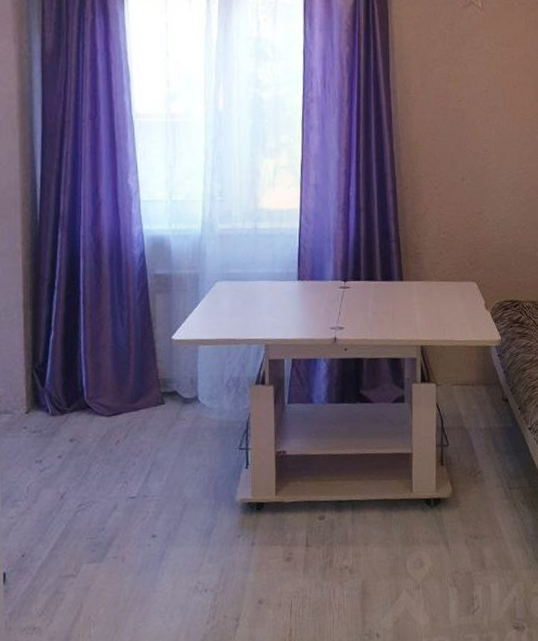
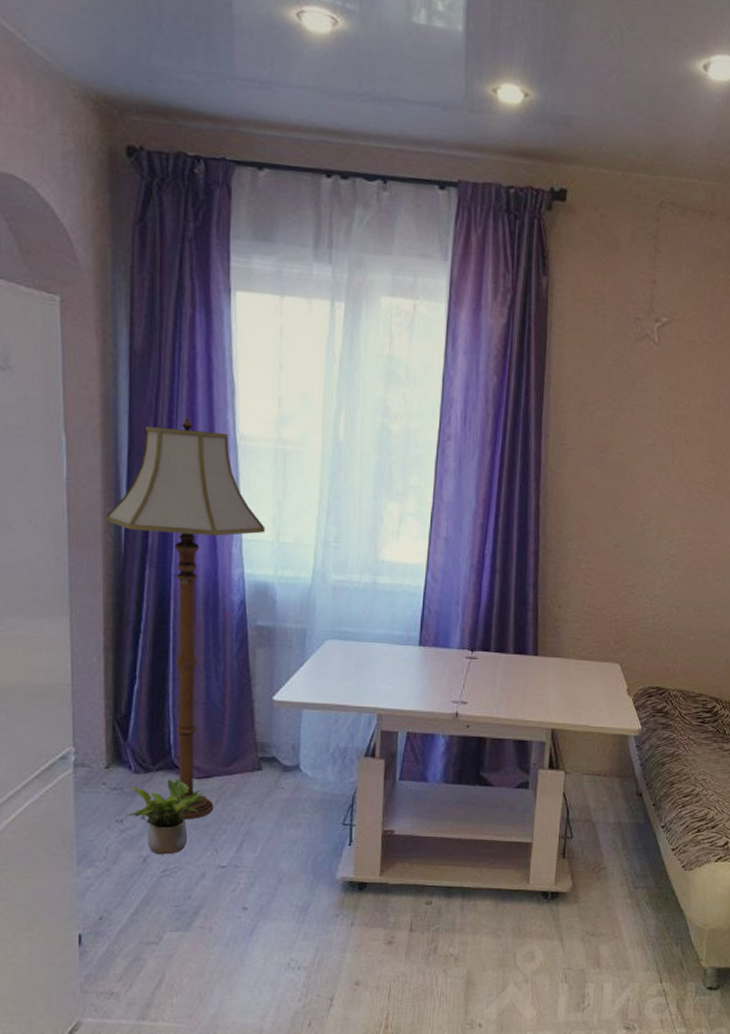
floor lamp: none [24,102,160,456] -> present [106,416,266,820]
potted plant: none [45,417,115,491] -> present [127,778,206,855]

